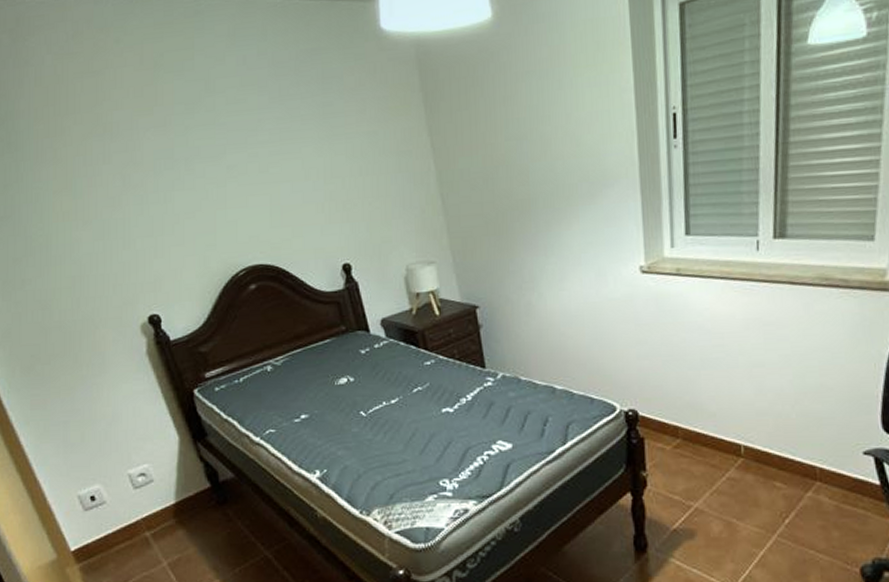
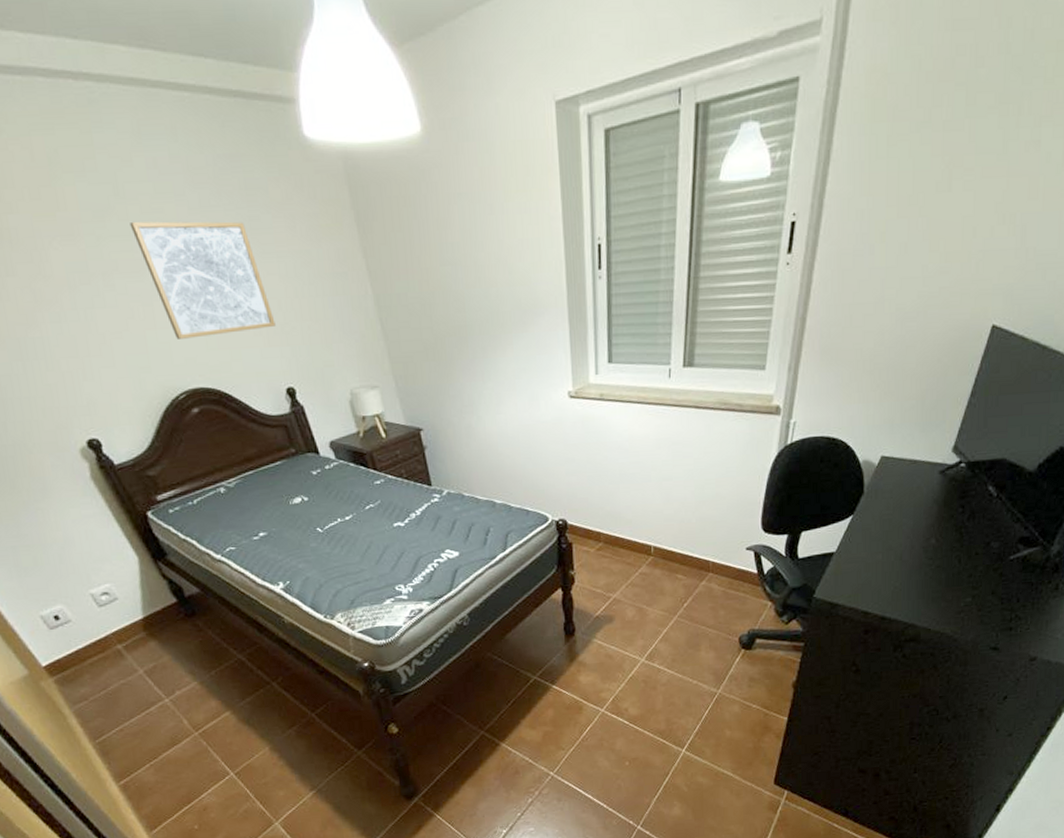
wall art: none [215,108,338,218] -> present [130,221,276,339]

